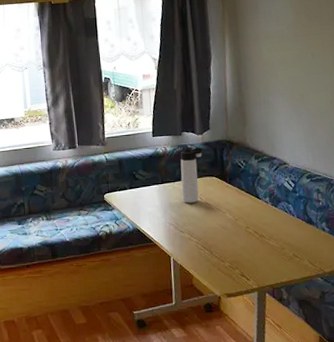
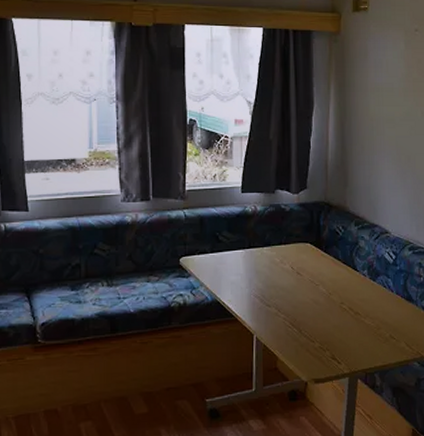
thermos bottle: present [180,147,204,203] -> none [271,209,299,273]

